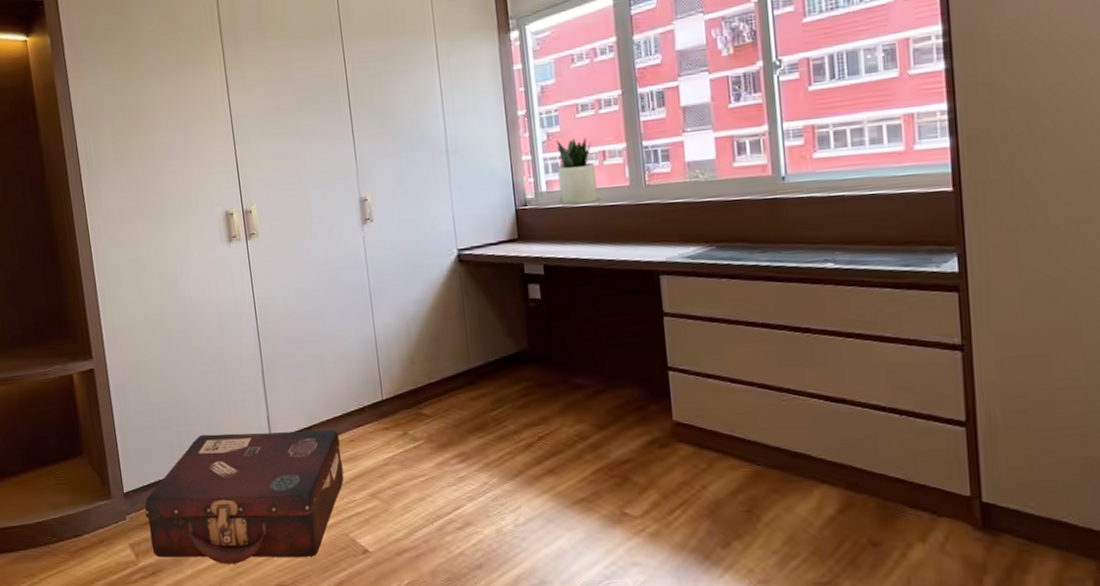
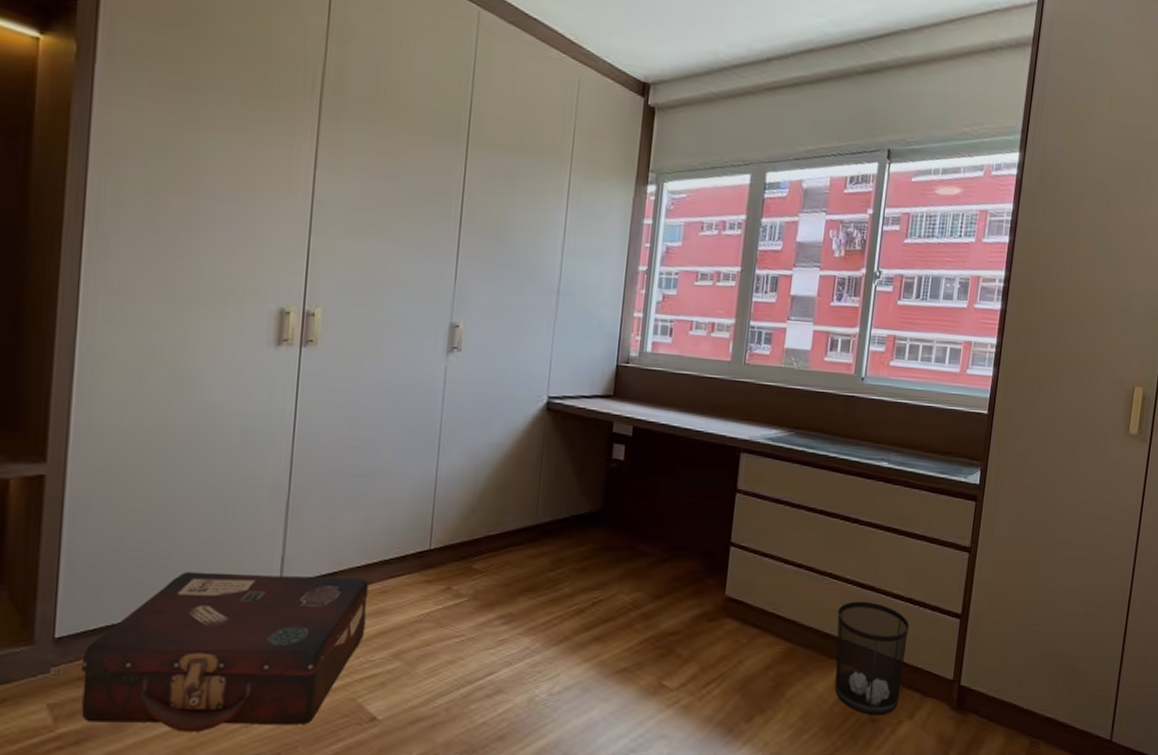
planter: present [556,137,602,205] -> none [659,303,704,373]
waste bin: none [806,415,904,539] -> present [834,601,909,716]

